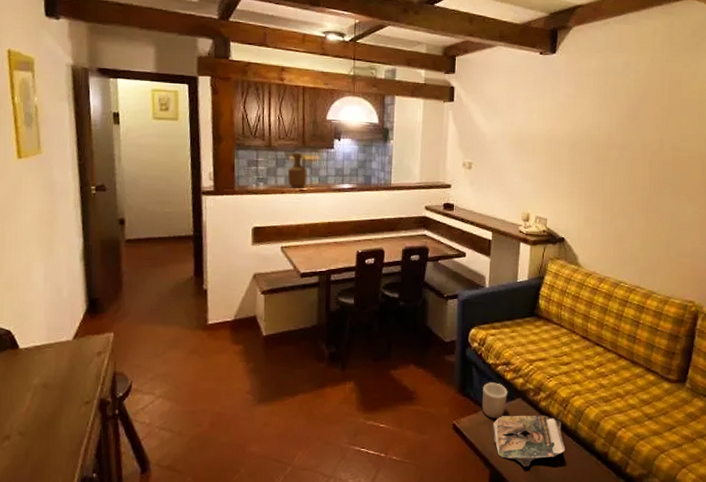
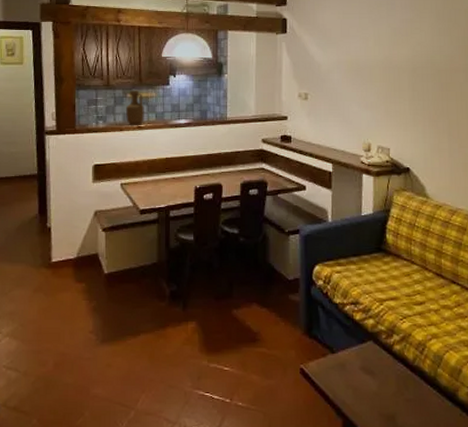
mug: present [481,381,508,418] -> none [329,322,358,363]
magazine: present [492,415,566,467] -> none [342,359,425,417]

